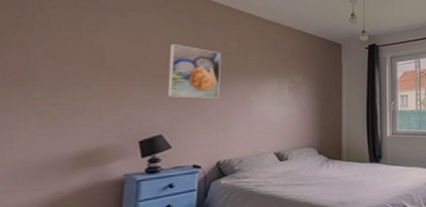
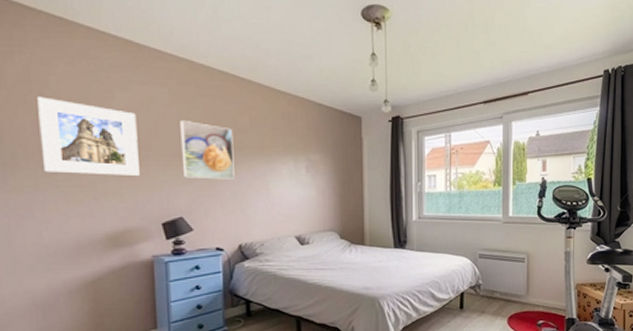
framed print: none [21,19,128,96] -> present [37,96,140,177]

